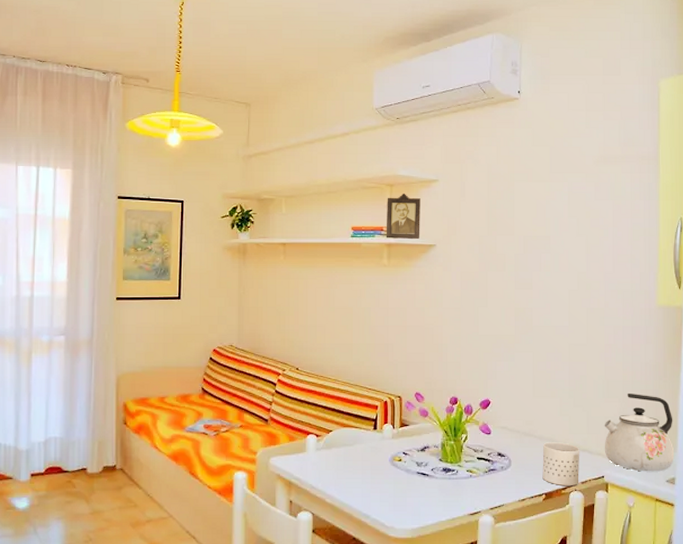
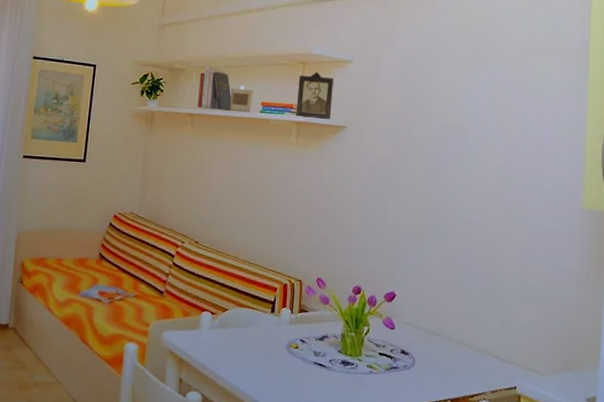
books: none [289,195,323,238] -> present [197,67,231,112]
candle: none [321,211,343,238] -> present [229,85,253,113]
mug: present [542,442,580,487] -> none [448,344,491,395]
kettle: present [604,392,675,472] -> none [517,299,596,389]

